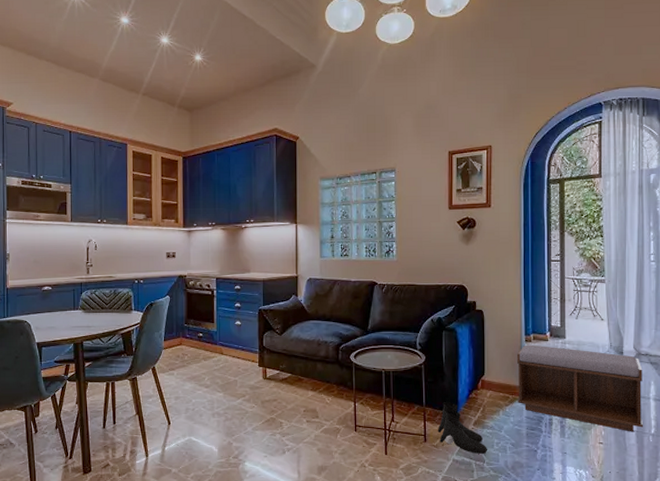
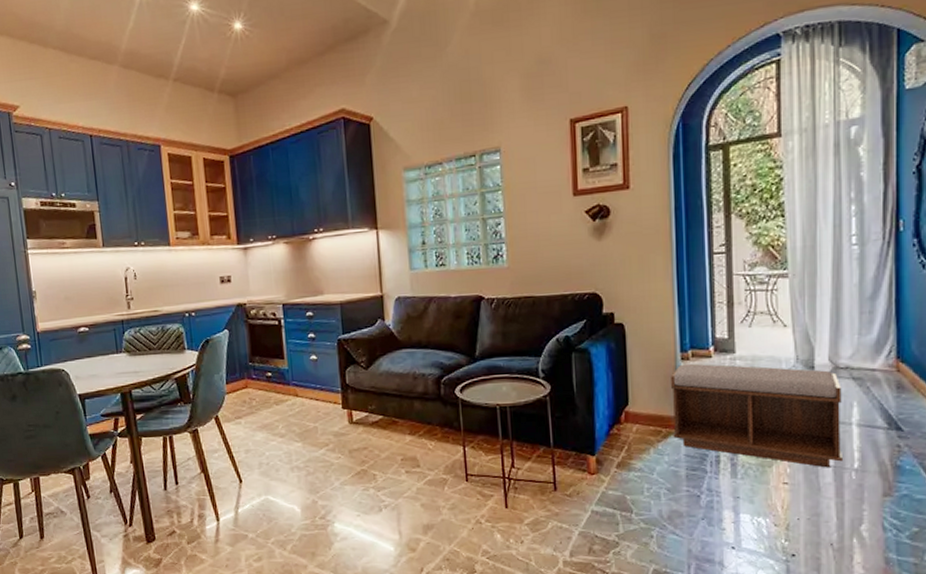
boots: present [437,401,488,454] -> none [570,440,637,503]

